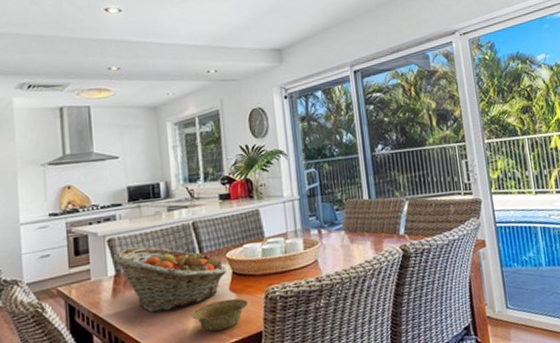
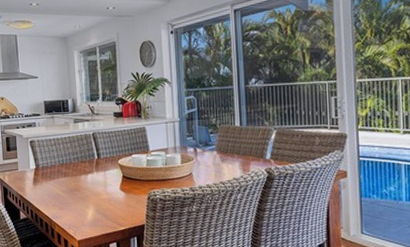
fruit basket: present [113,246,228,313] -> none [34,149,119,200]
bowl: present [190,298,248,331] -> none [90,196,134,219]

